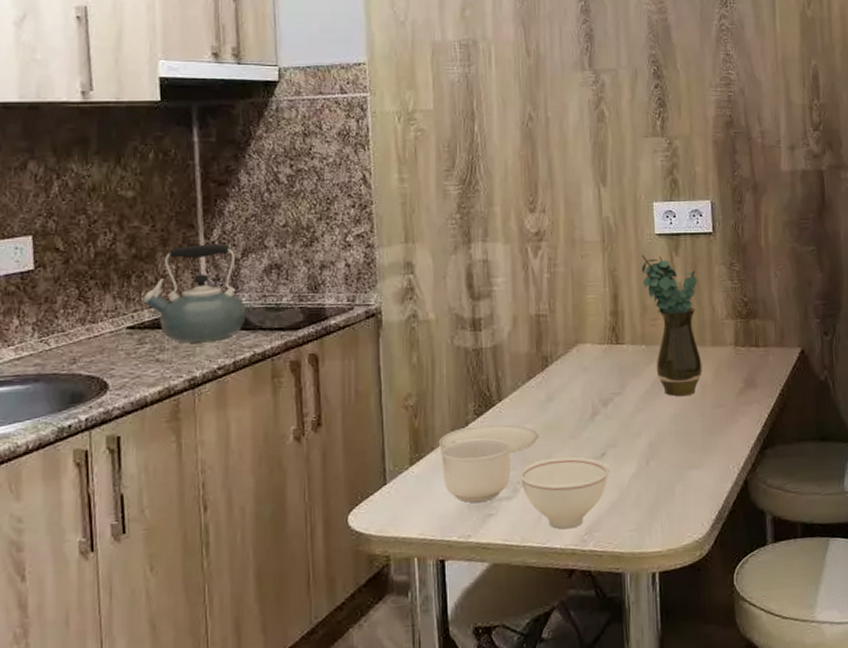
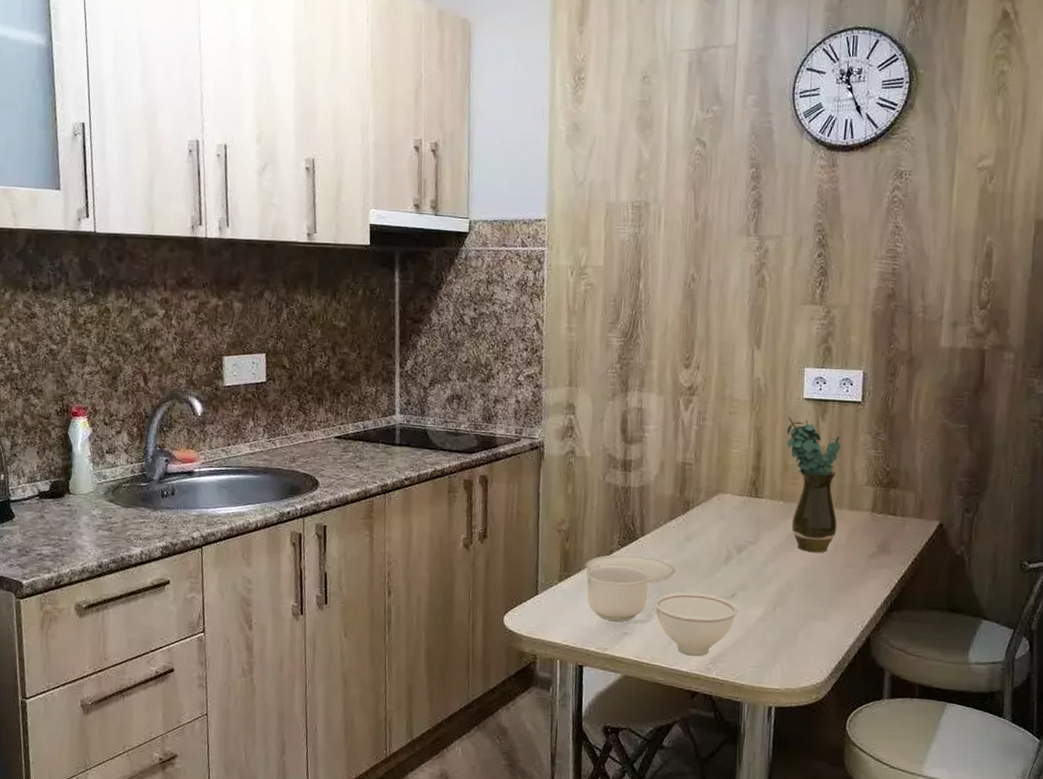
kettle: present [141,244,246,344] -> none [347,372,431,456]

